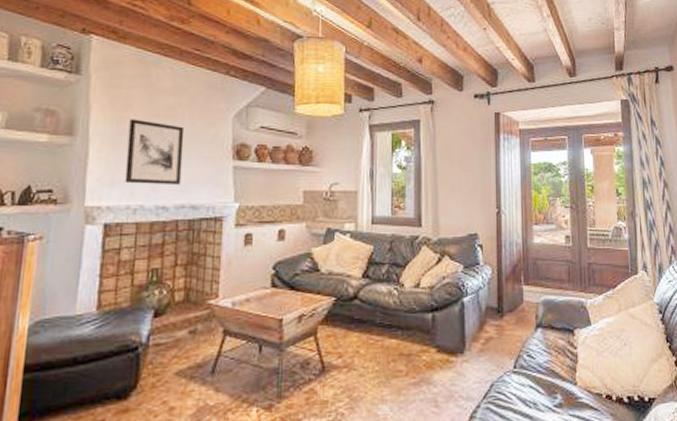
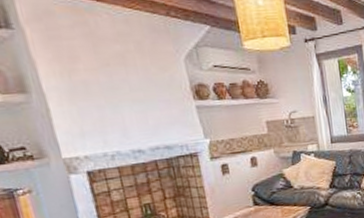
wall art: present [124,119,185,185] -> none [80,70,150,133]

